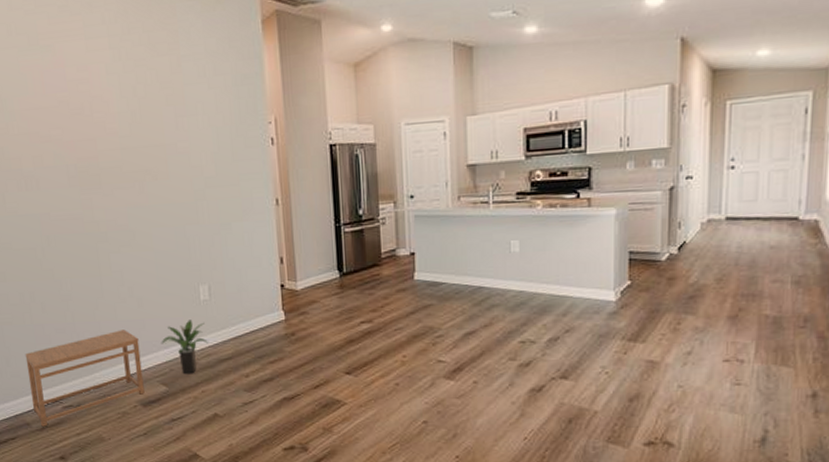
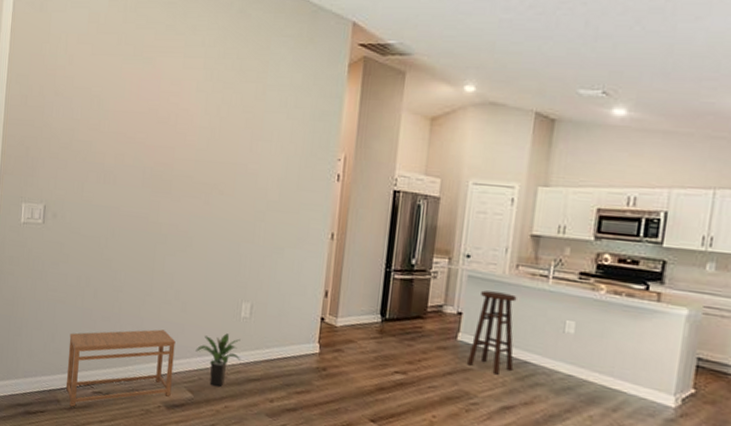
bar stool: none [427,225,470,305] -> present [467,290,517,375]

